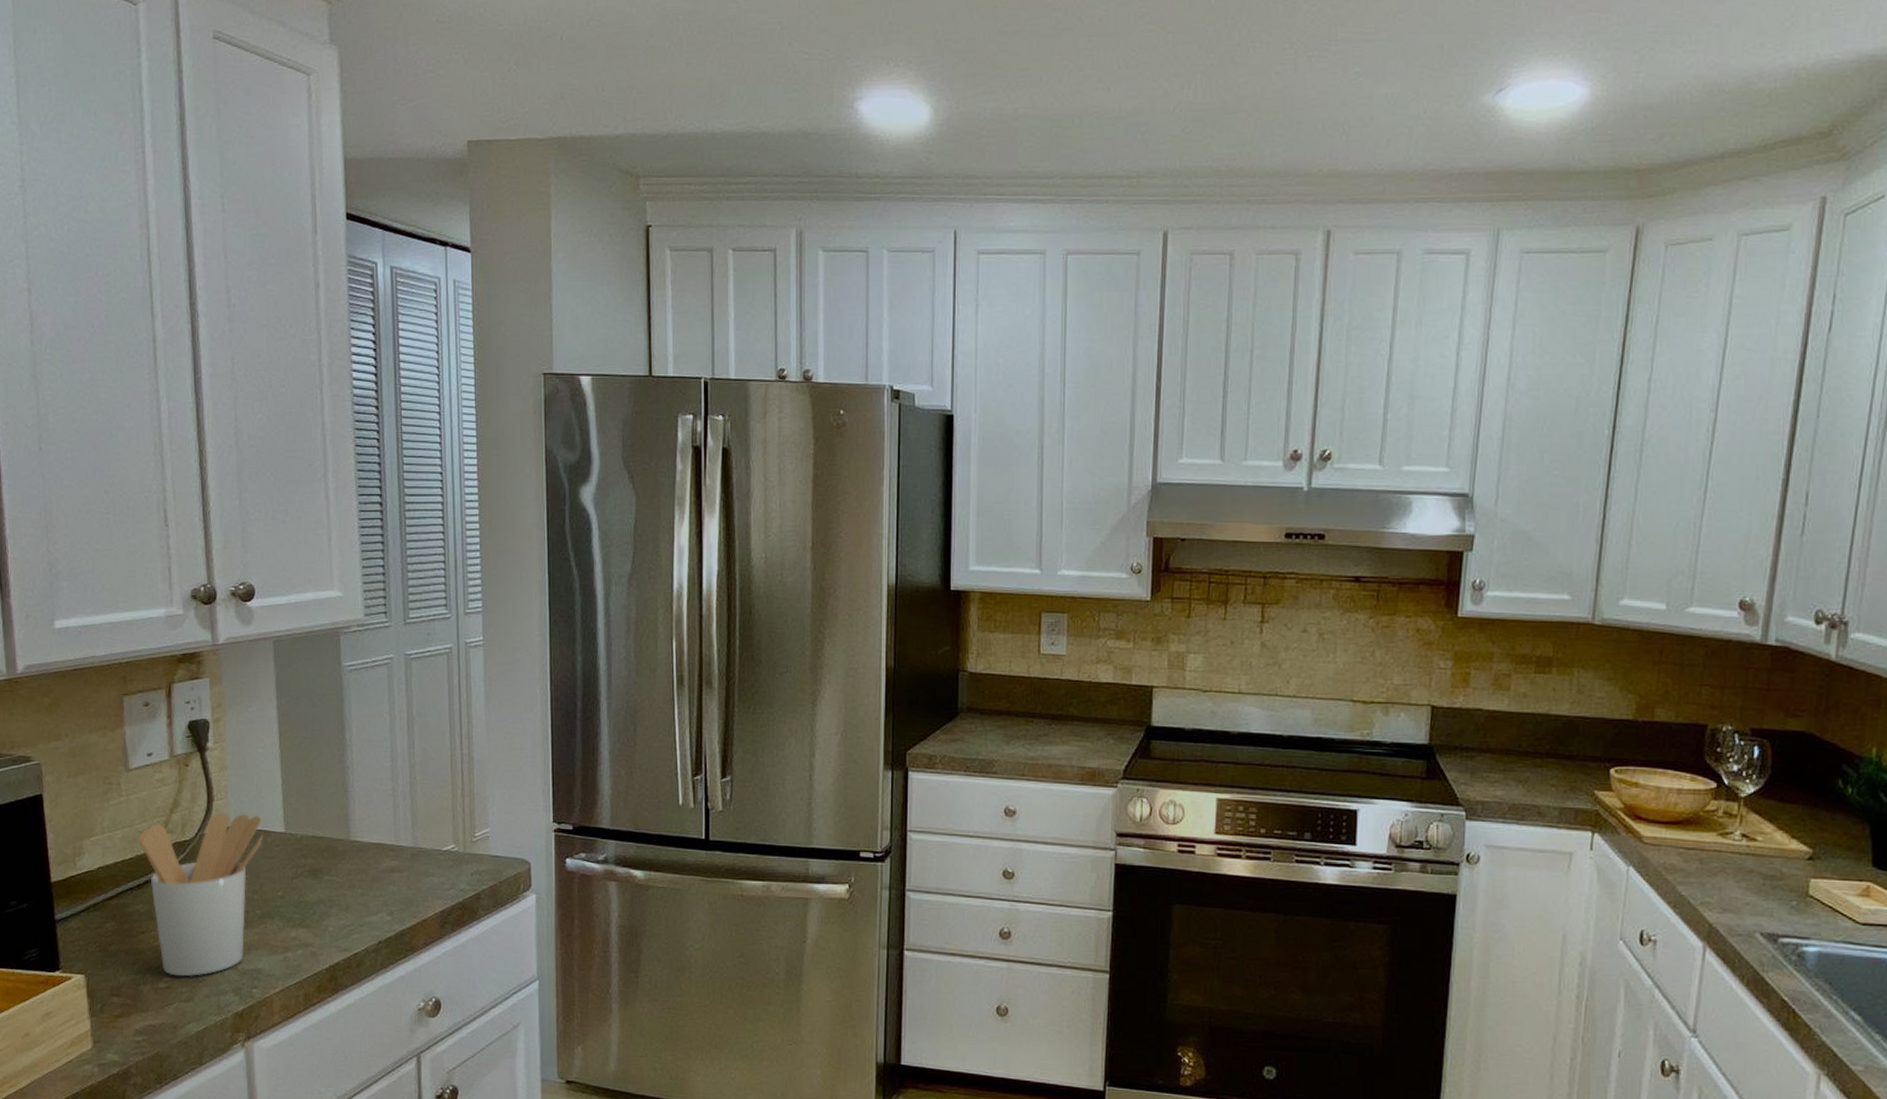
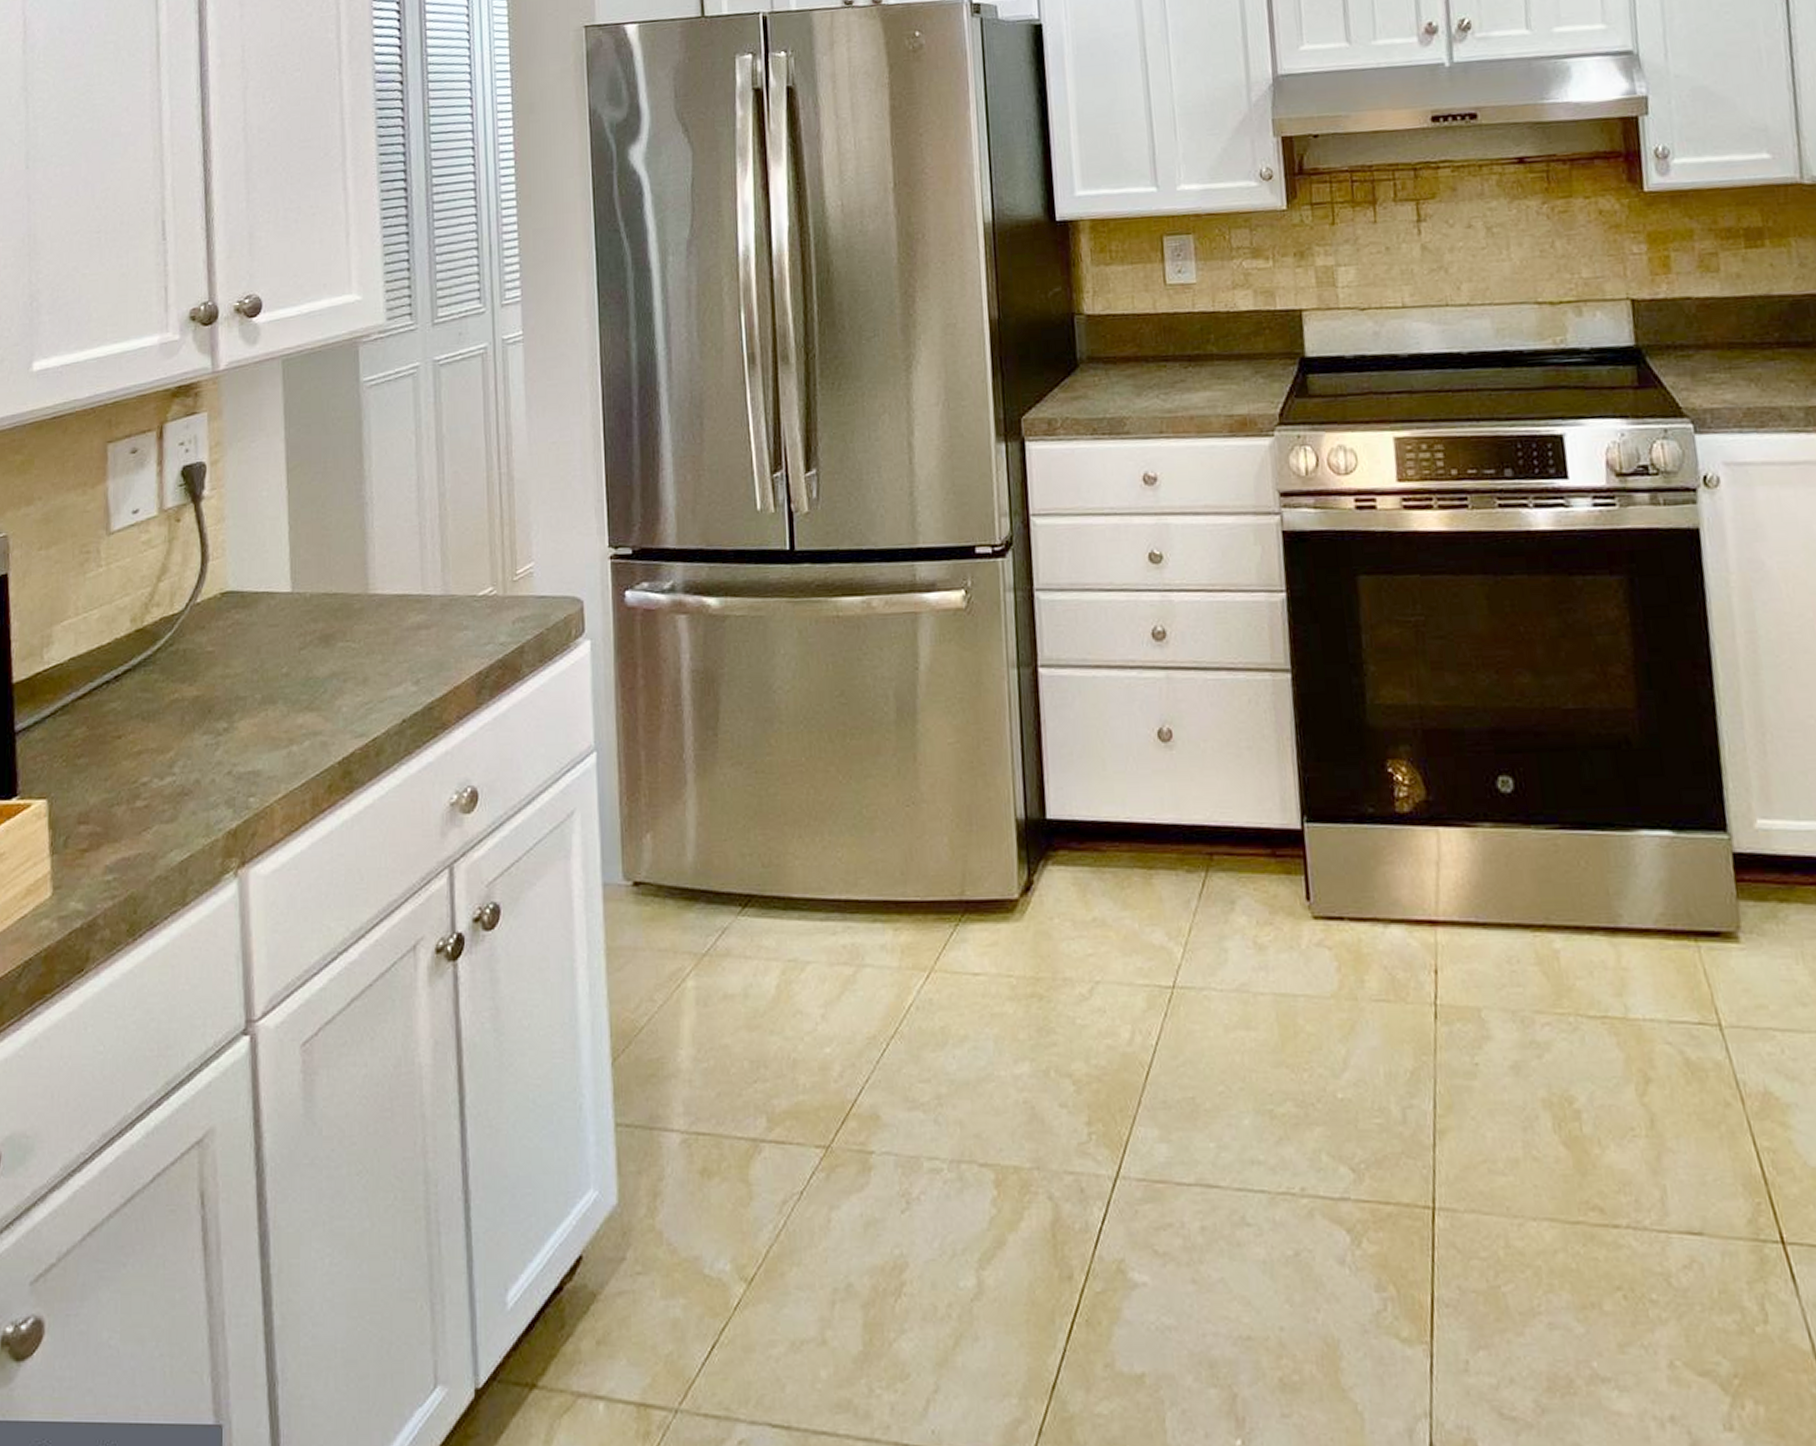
utensil holder: present [139,813,263,977] -> none [119,573,266,790]

